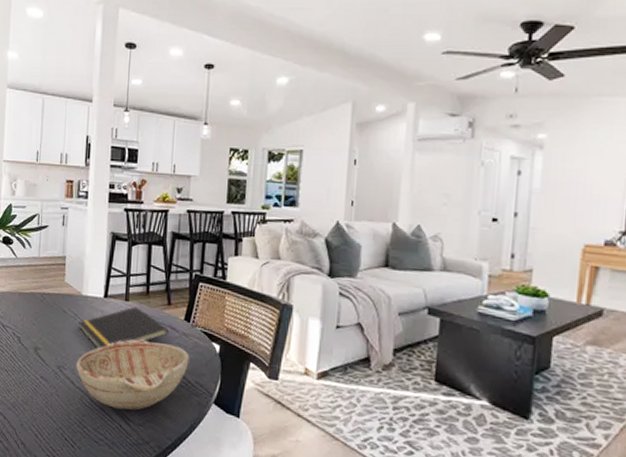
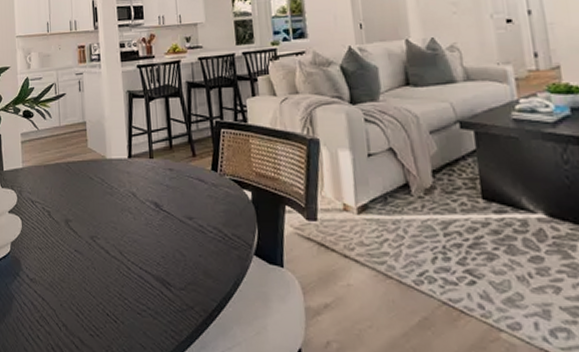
decorative bowl: present [76,339,189,410] -> none [109,197,223,275]
notepad: present [78,306,169,349] -> none [106,163,198,213]

